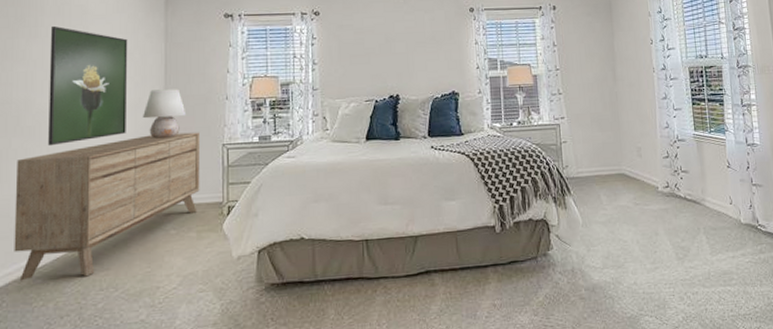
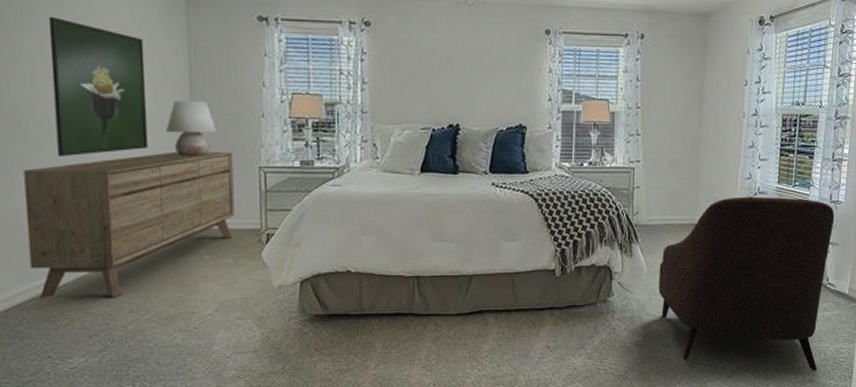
armchair: none [593,143,764,318] -> present [658,196,835,372]

